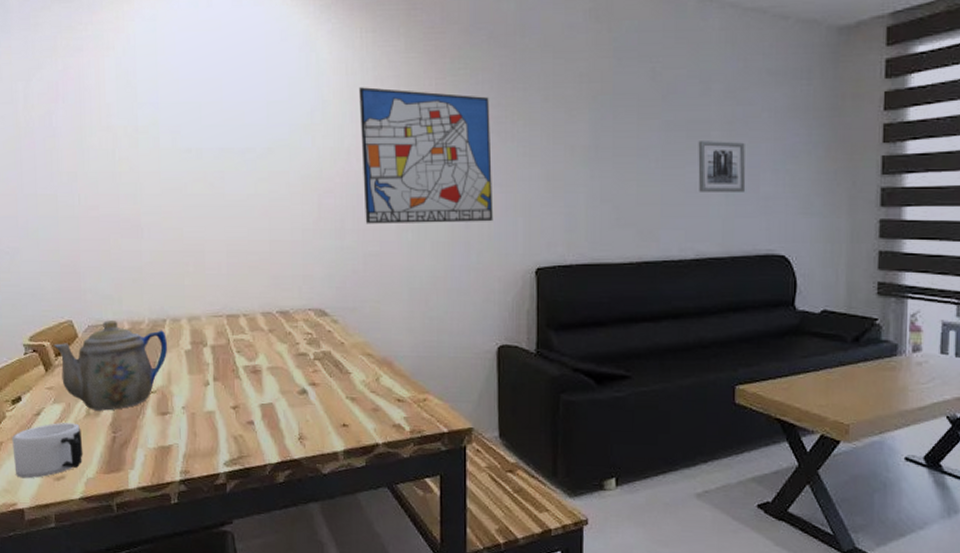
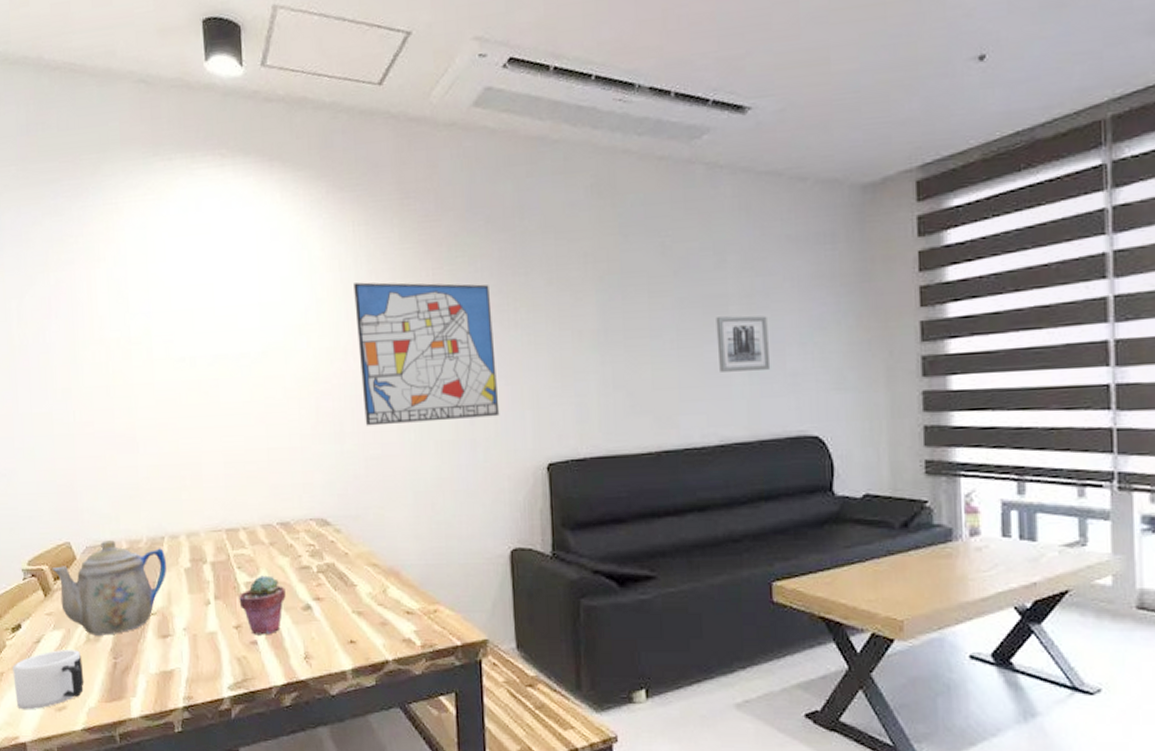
potted succulent: none [237,360,283,416] -> present [239,575,286,635]

